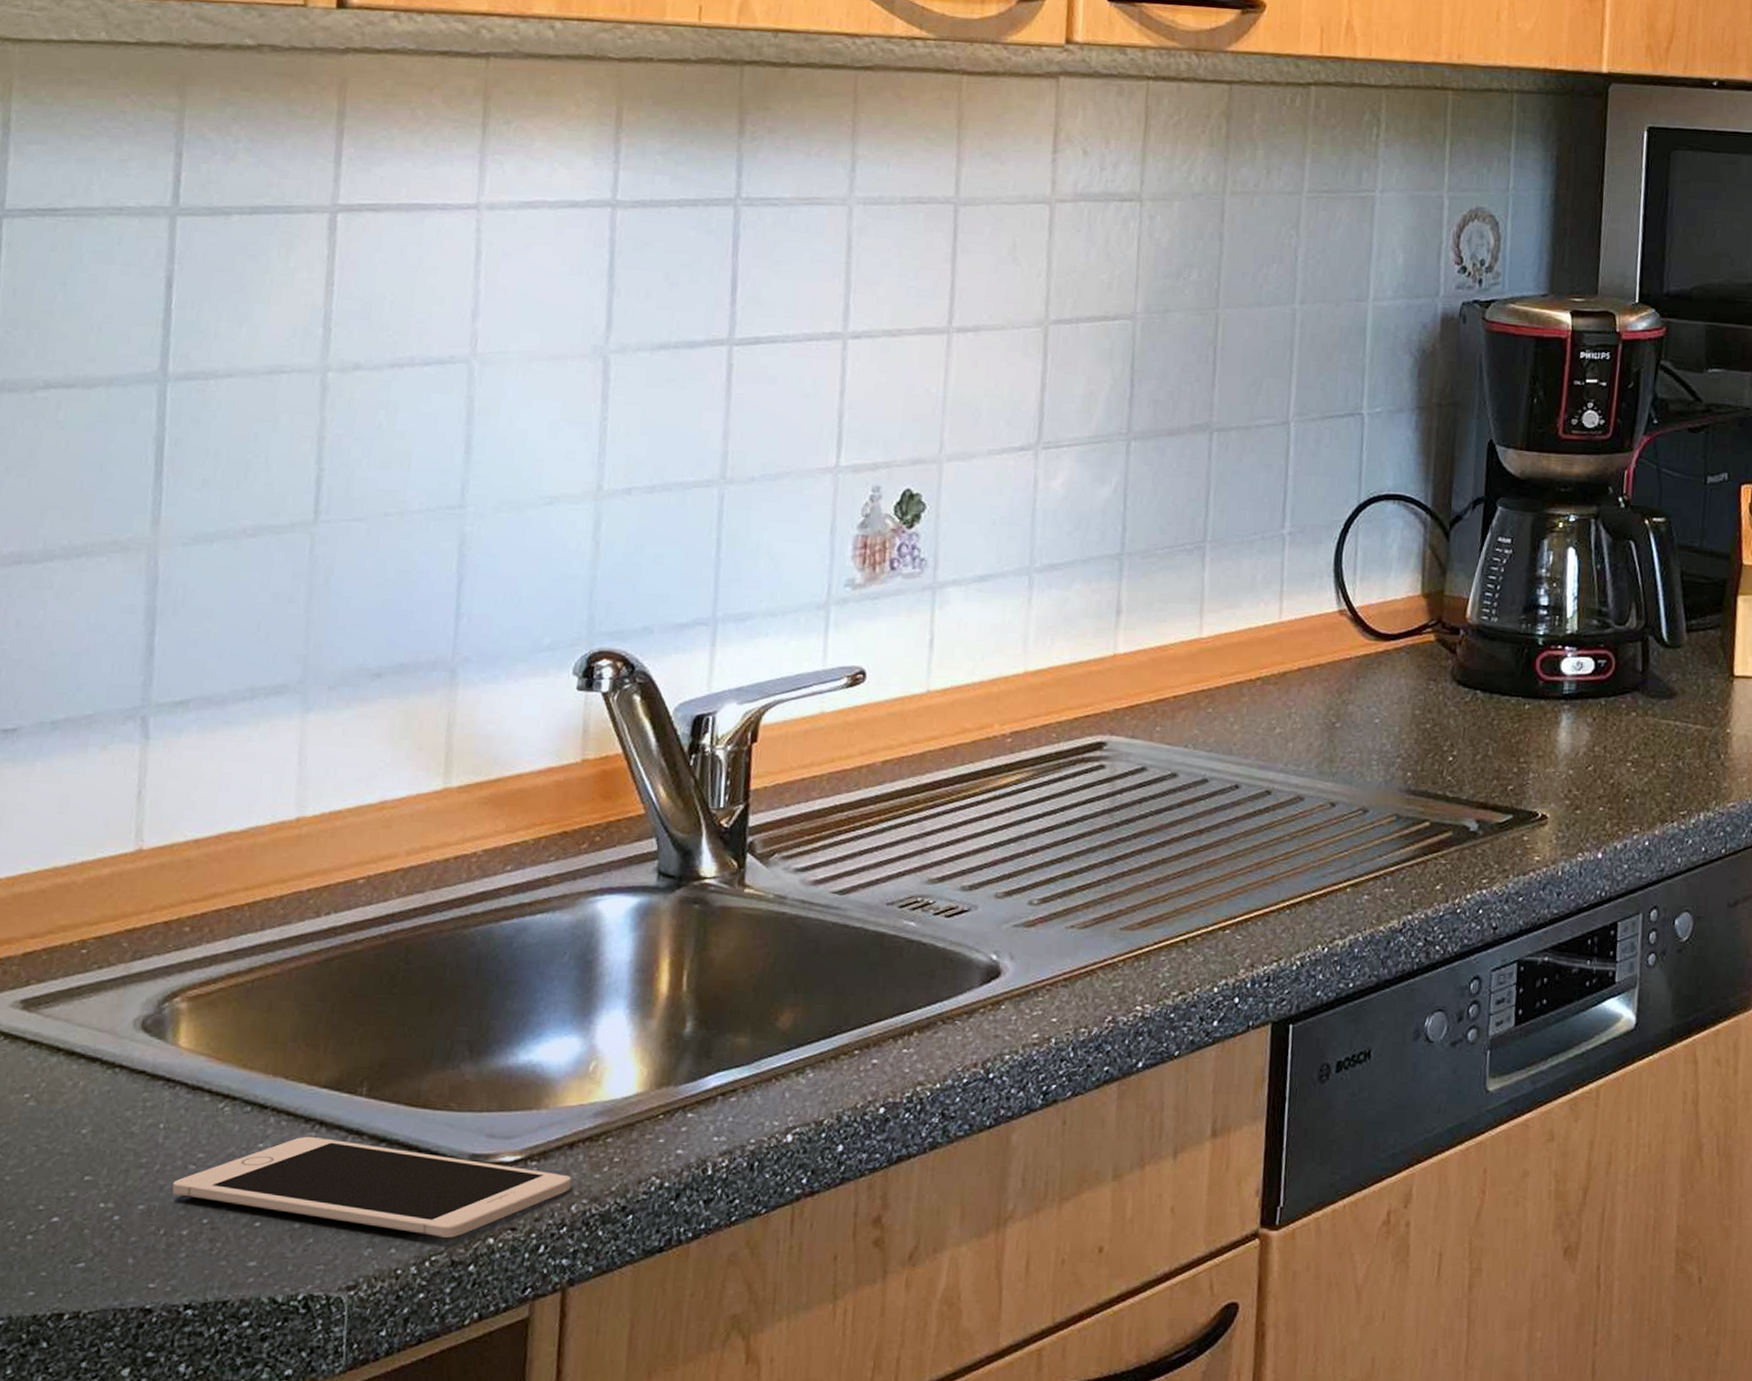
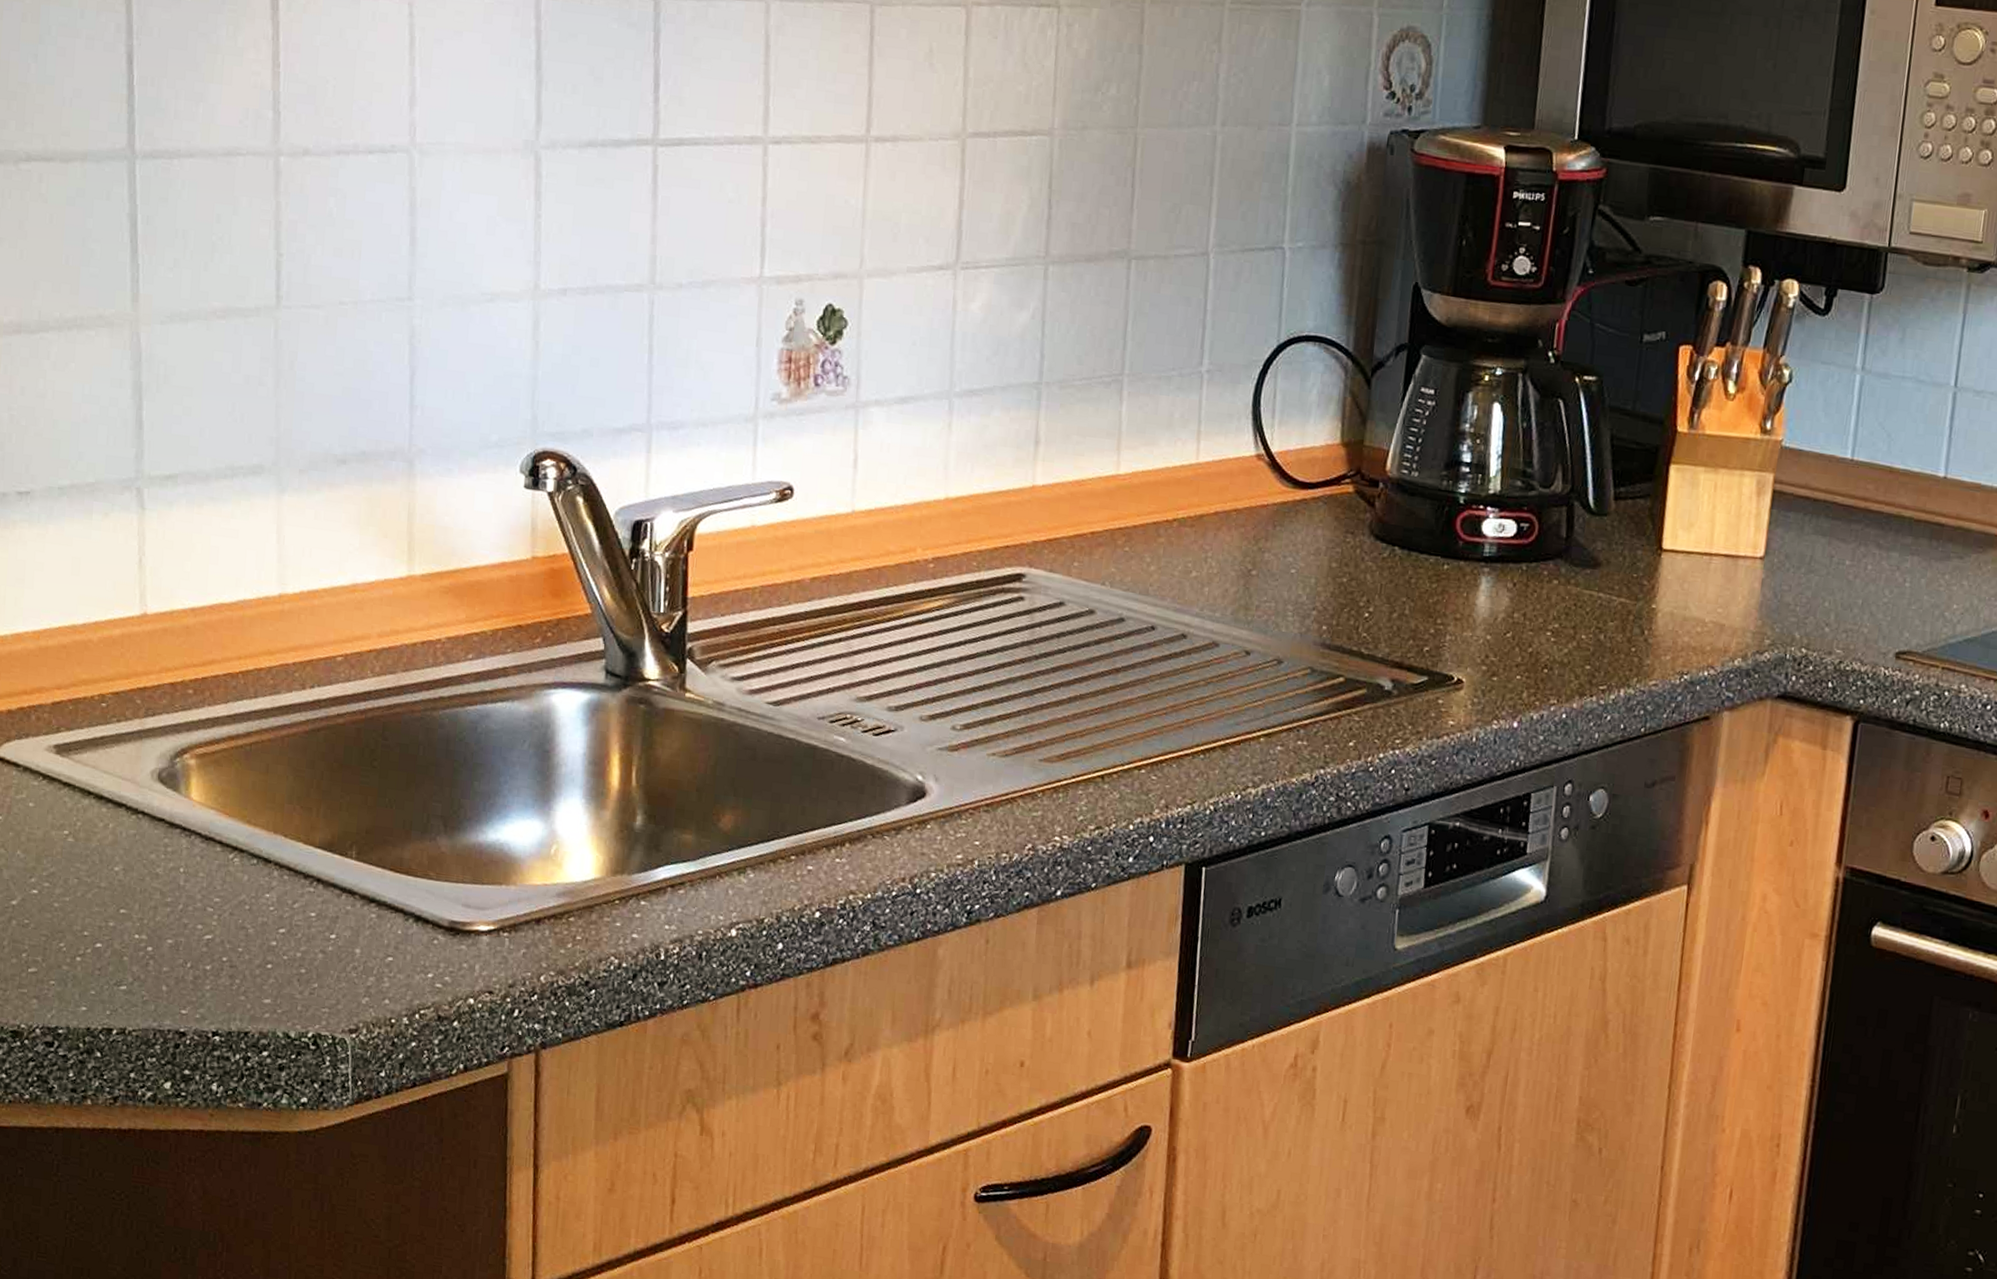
cell phone: present [172,1136,571,1238] -> none [195,891,539,995]

